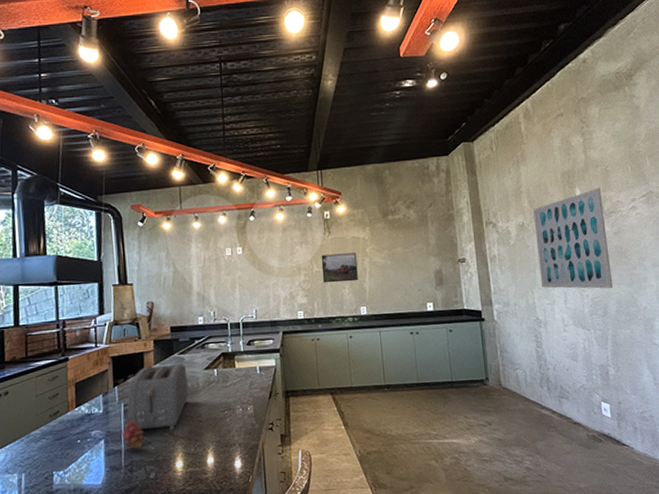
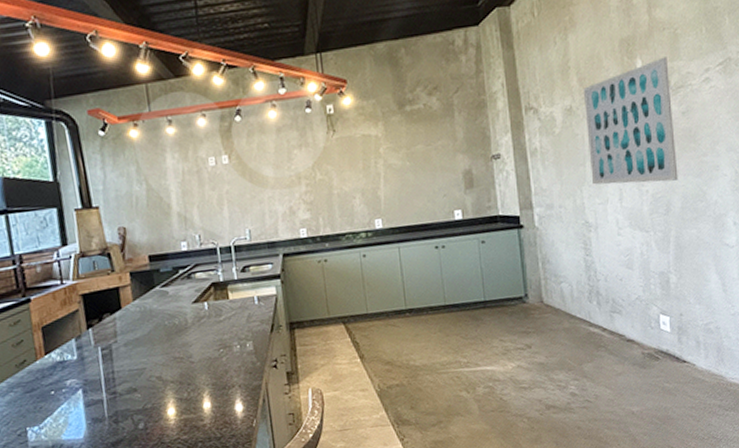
fruit: present [120,417,145,451] -> none [99,362,130,400]
toaster: present [127,363,189,430] -> none [104,298,177,375]
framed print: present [321,252,358,283] -> none [325,154,371,194]

